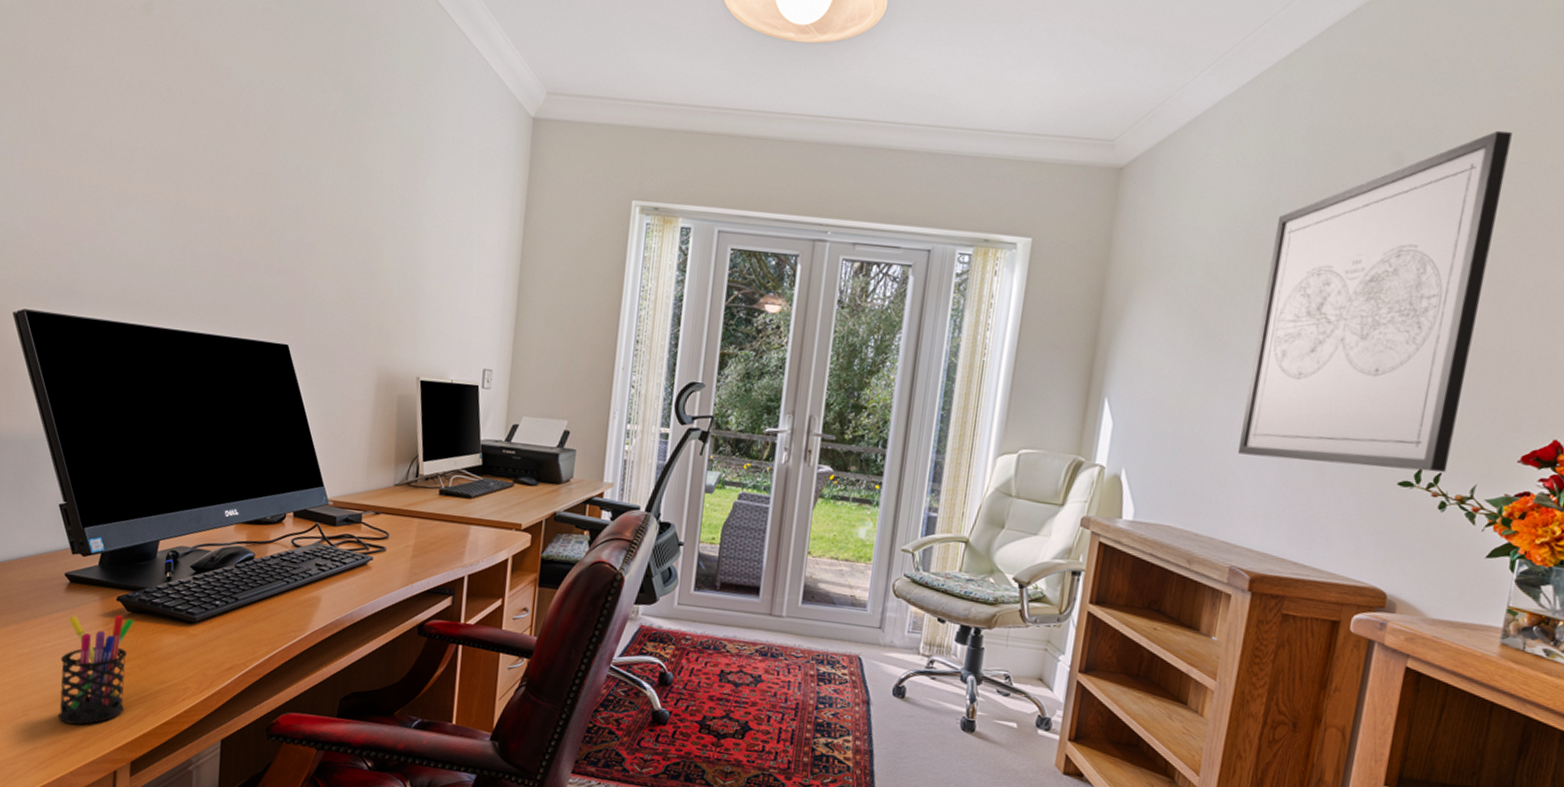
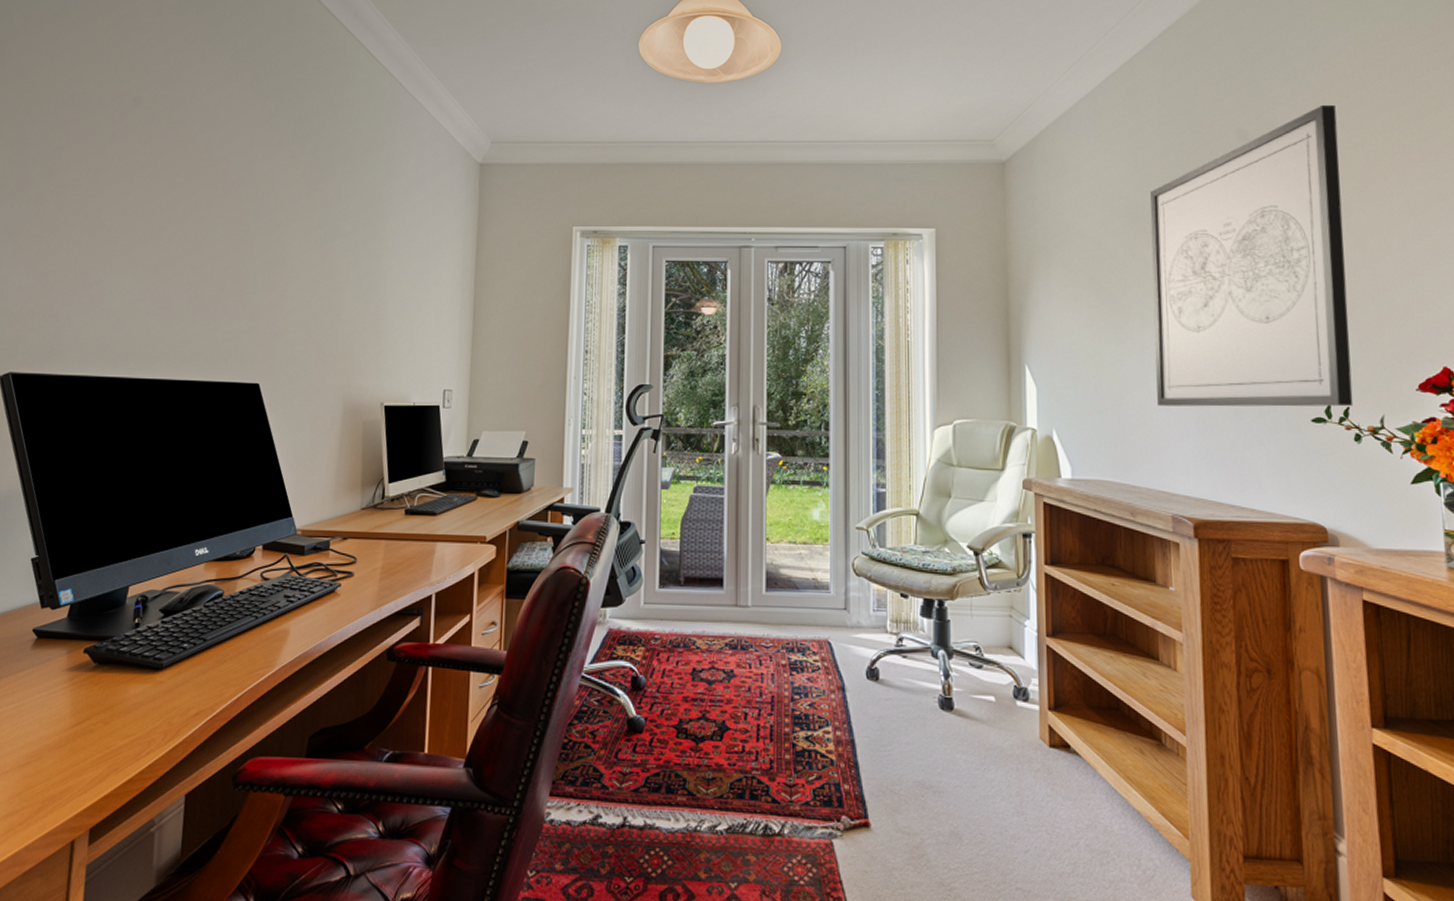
pen holder: present [58,614,135,725] -> none [16,667,101,792]

